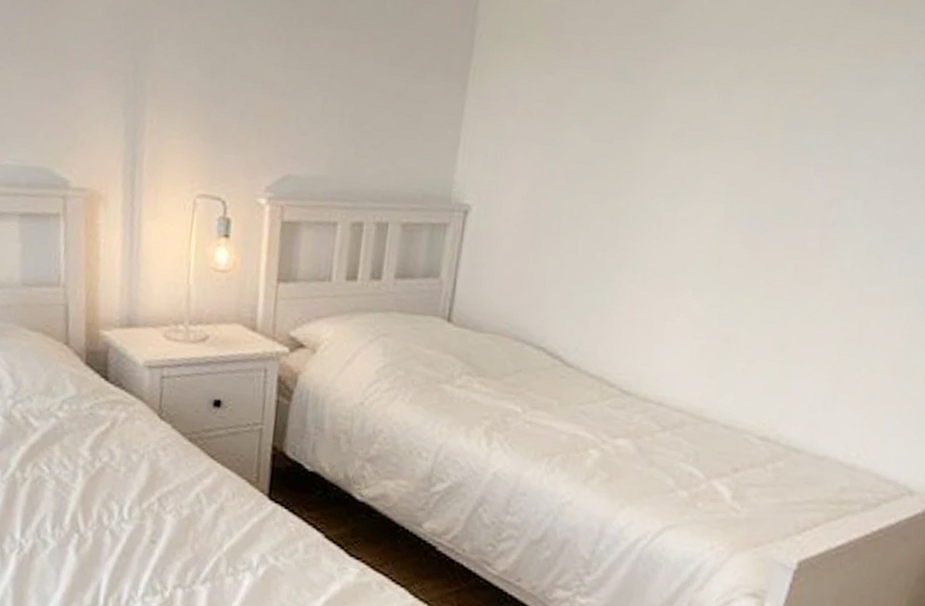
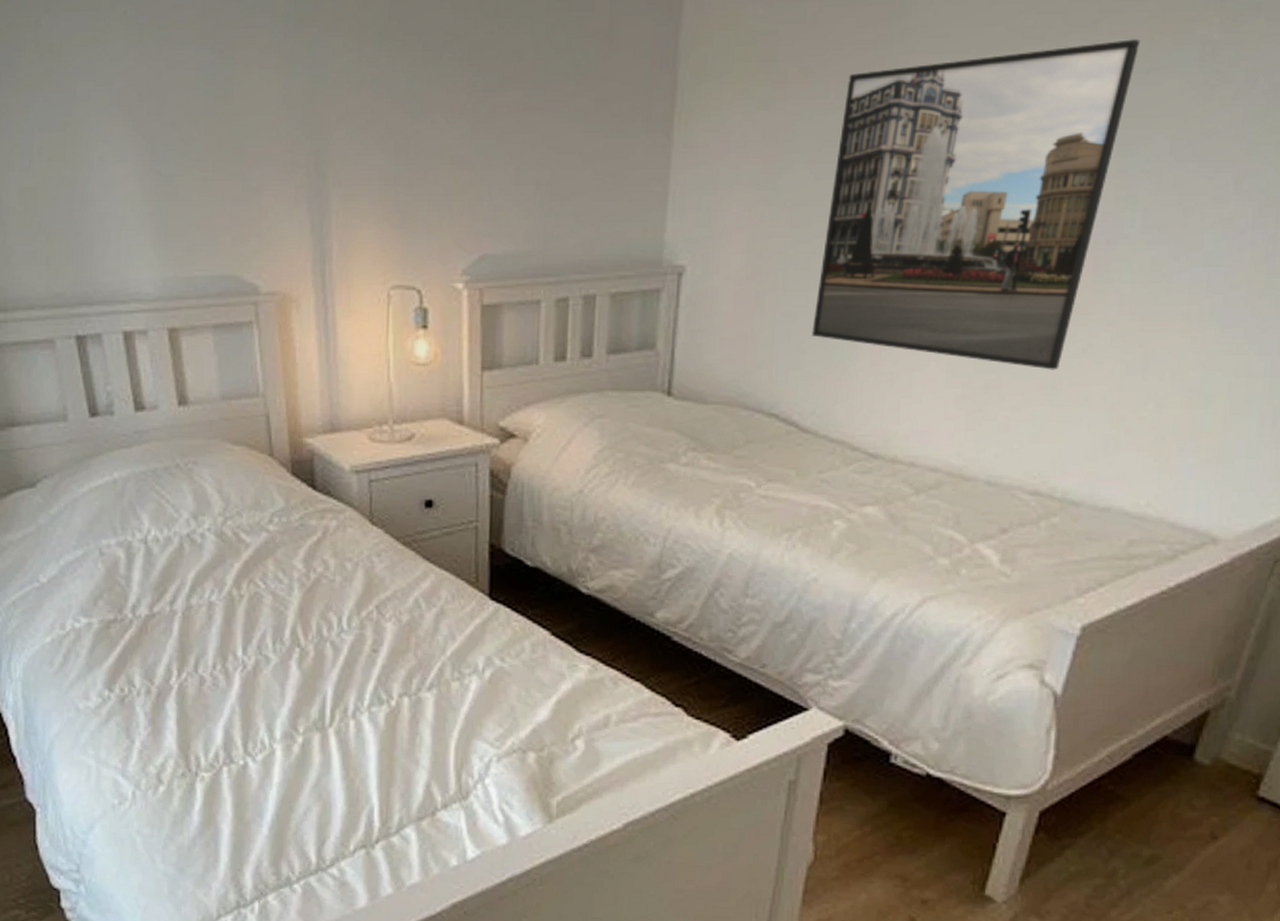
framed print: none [579,52,867,331] -> present [812,39,1141,370]

